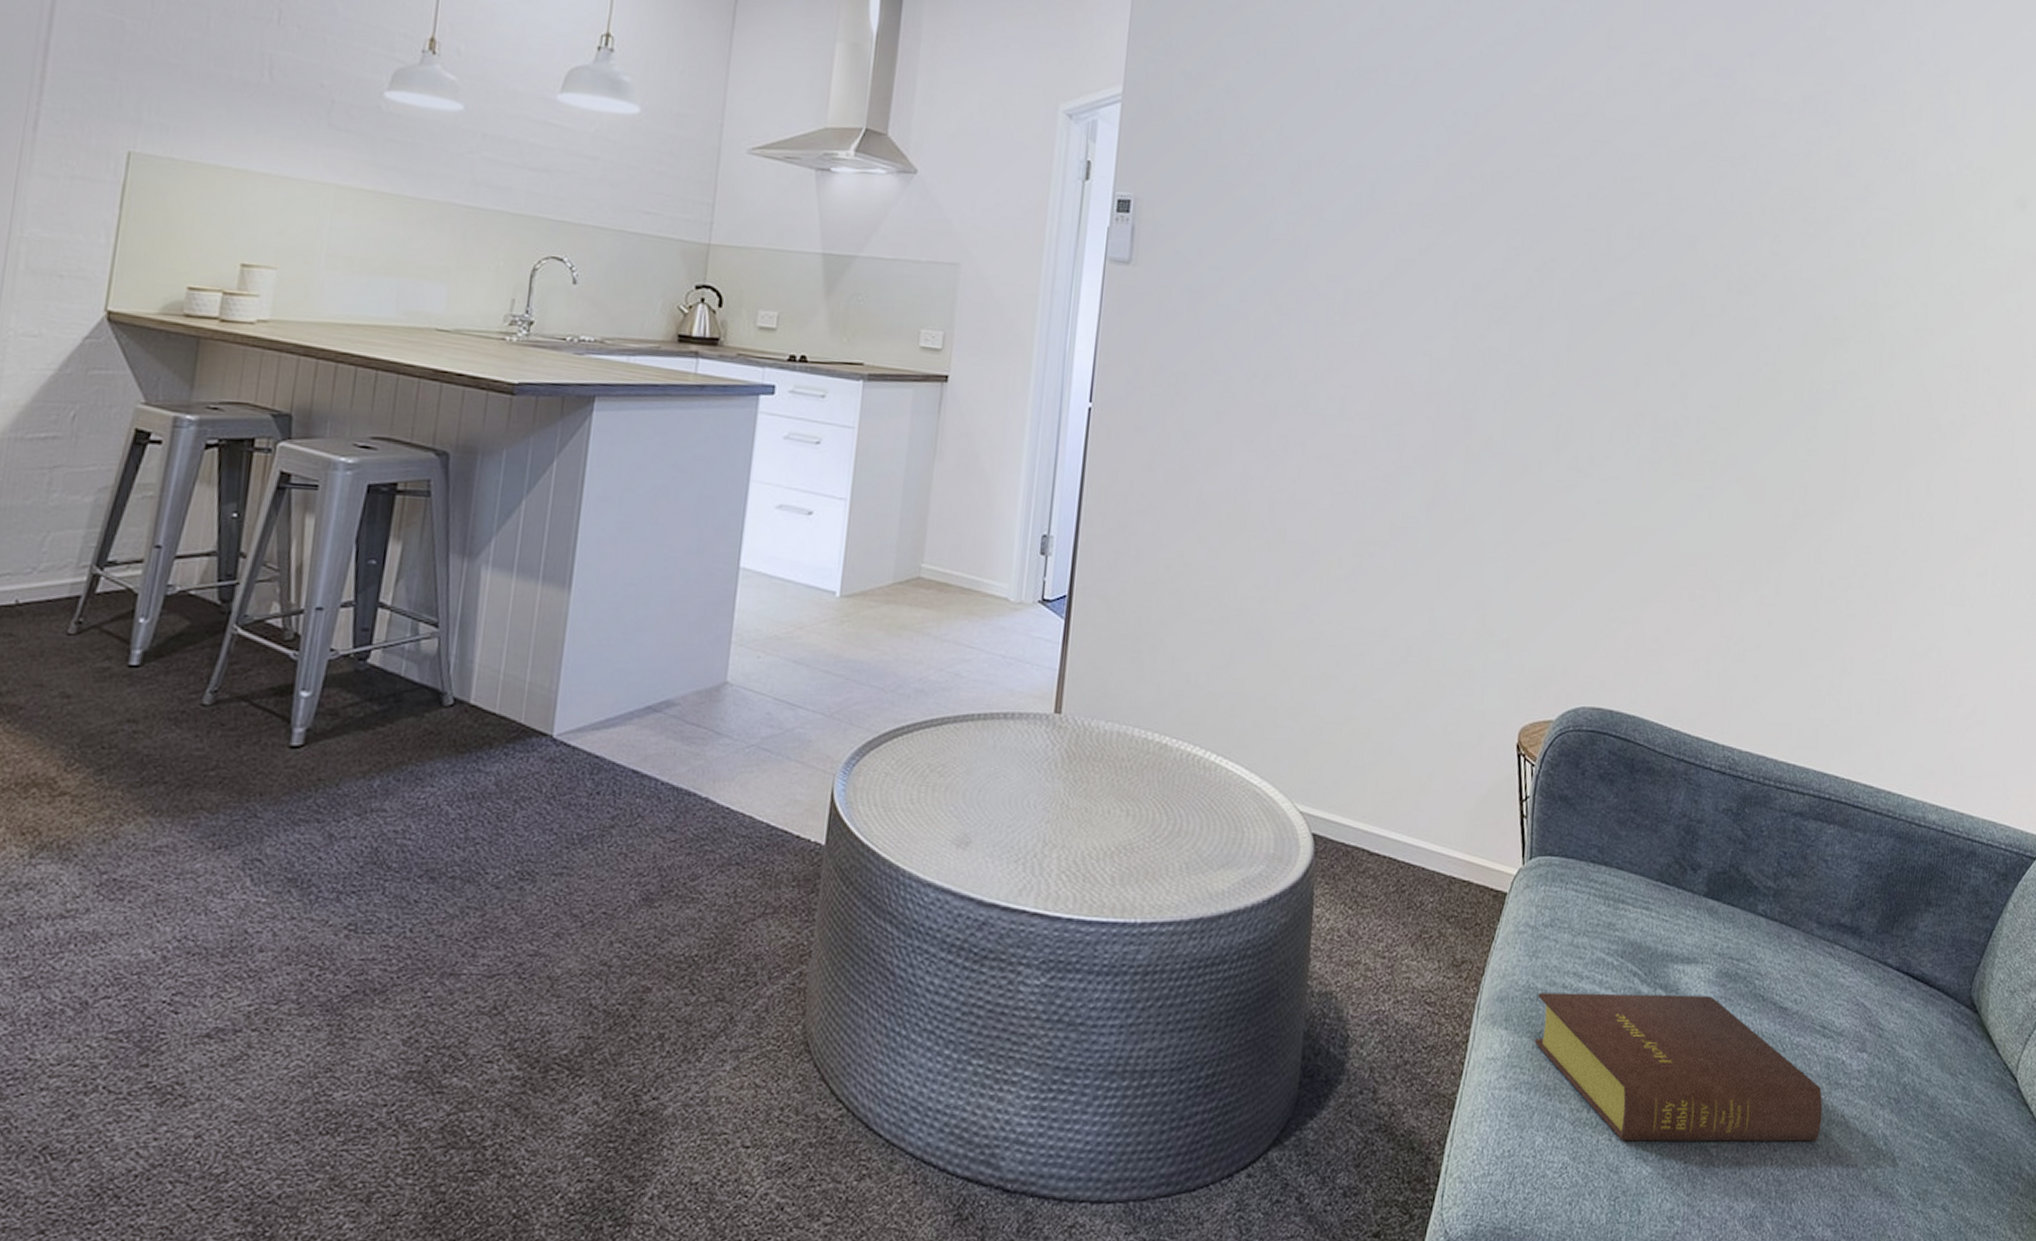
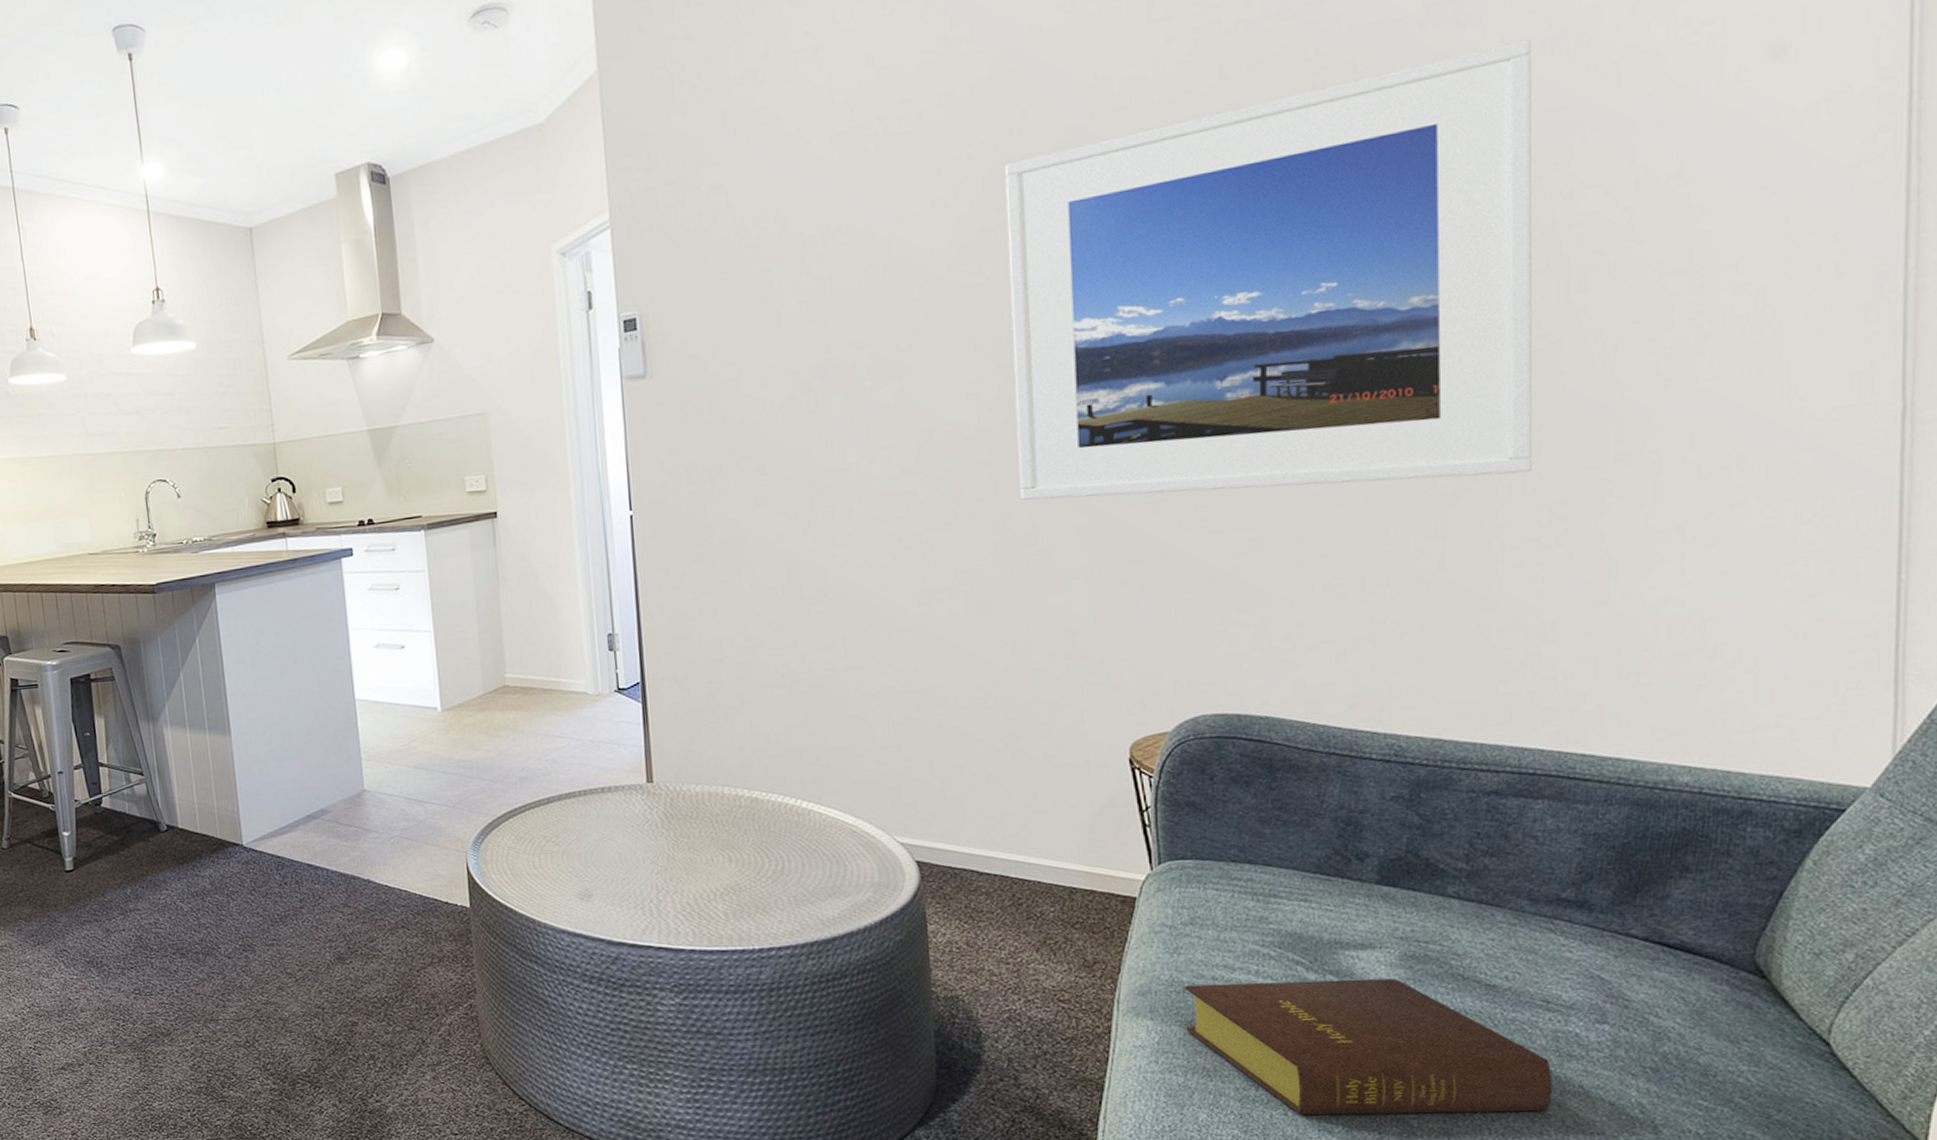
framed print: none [1455,139,1871,517] -> present [1004,39,1532,500]

